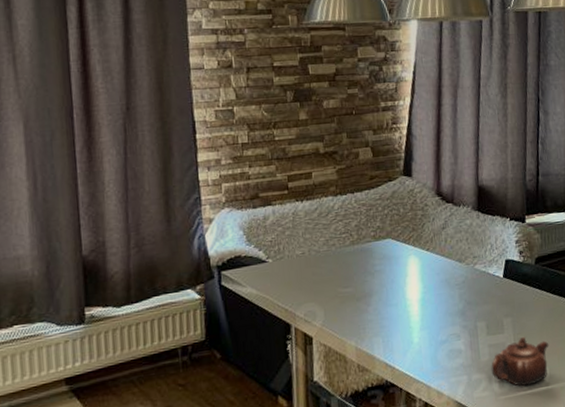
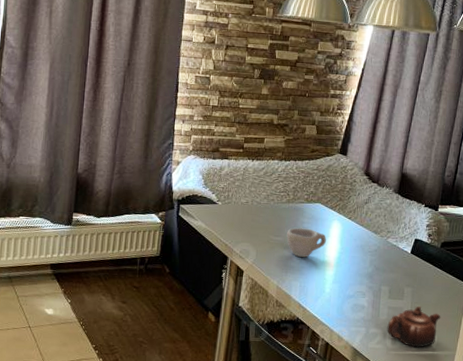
cup: none [357,271,406,307] -> present [286,228,327,257]

